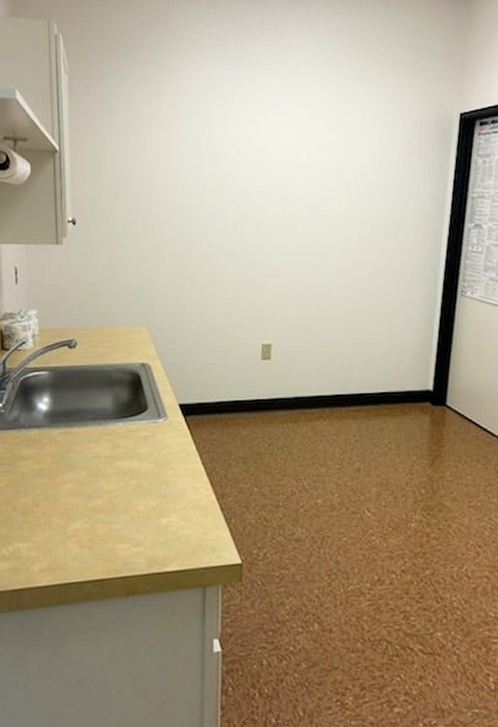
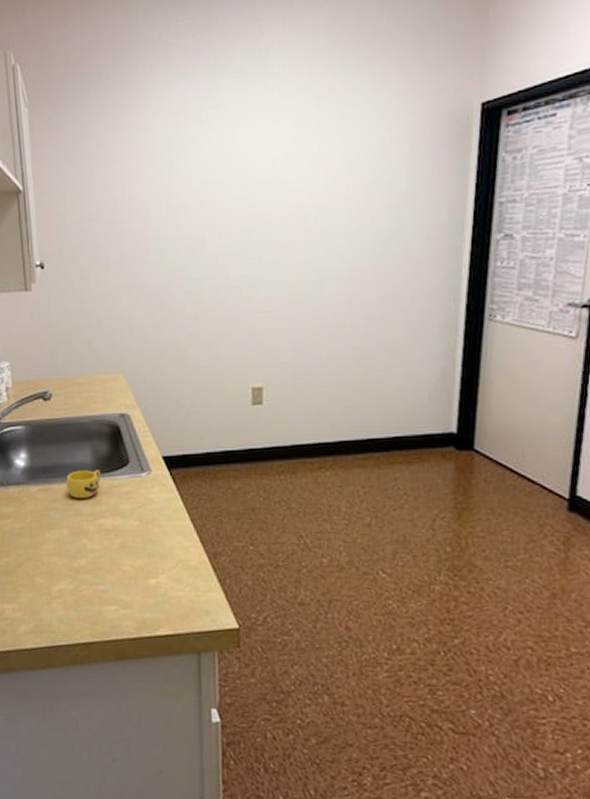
cup: none [87,415,121,442] -> present [66,470,102,499]

